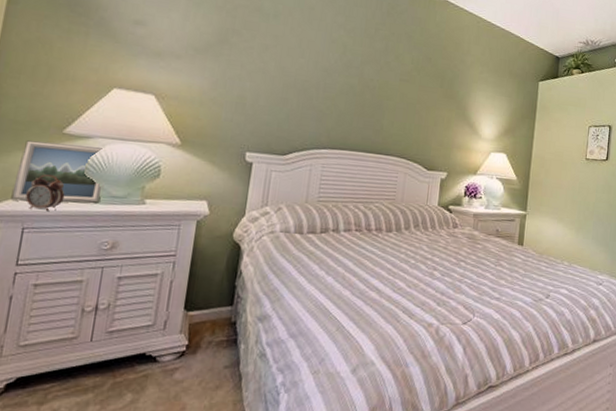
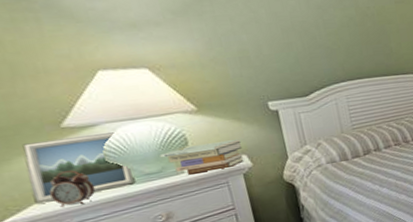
books: none [131,178,208,211] -> present [160,139,243,175]

